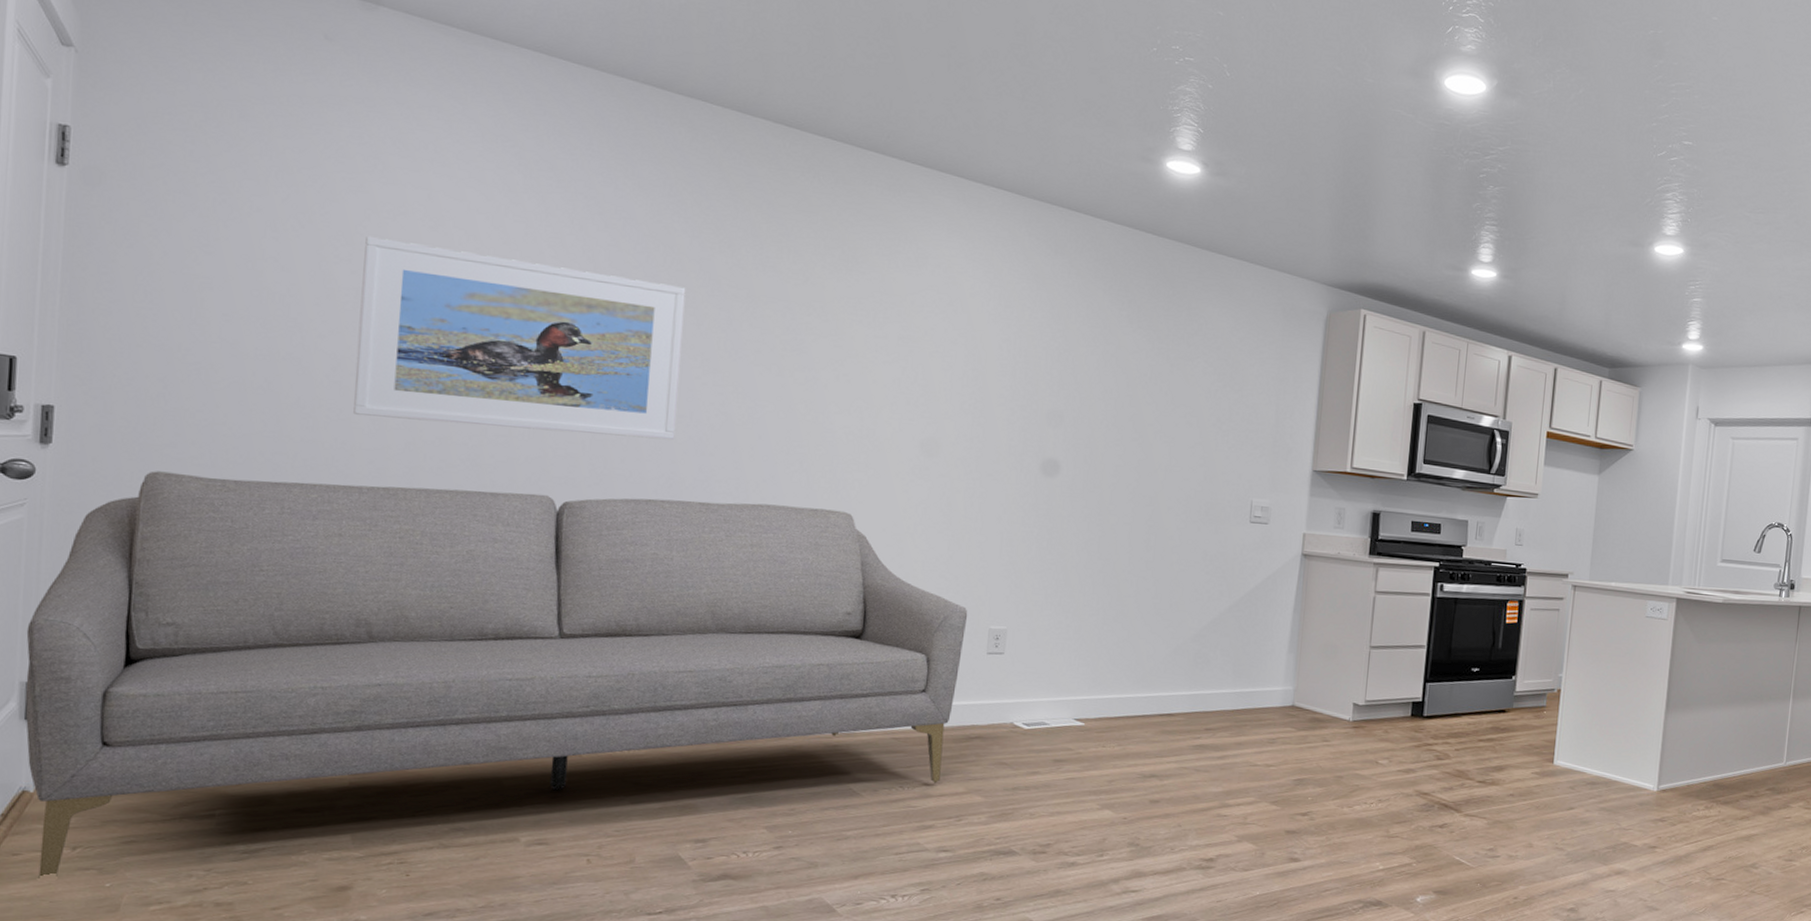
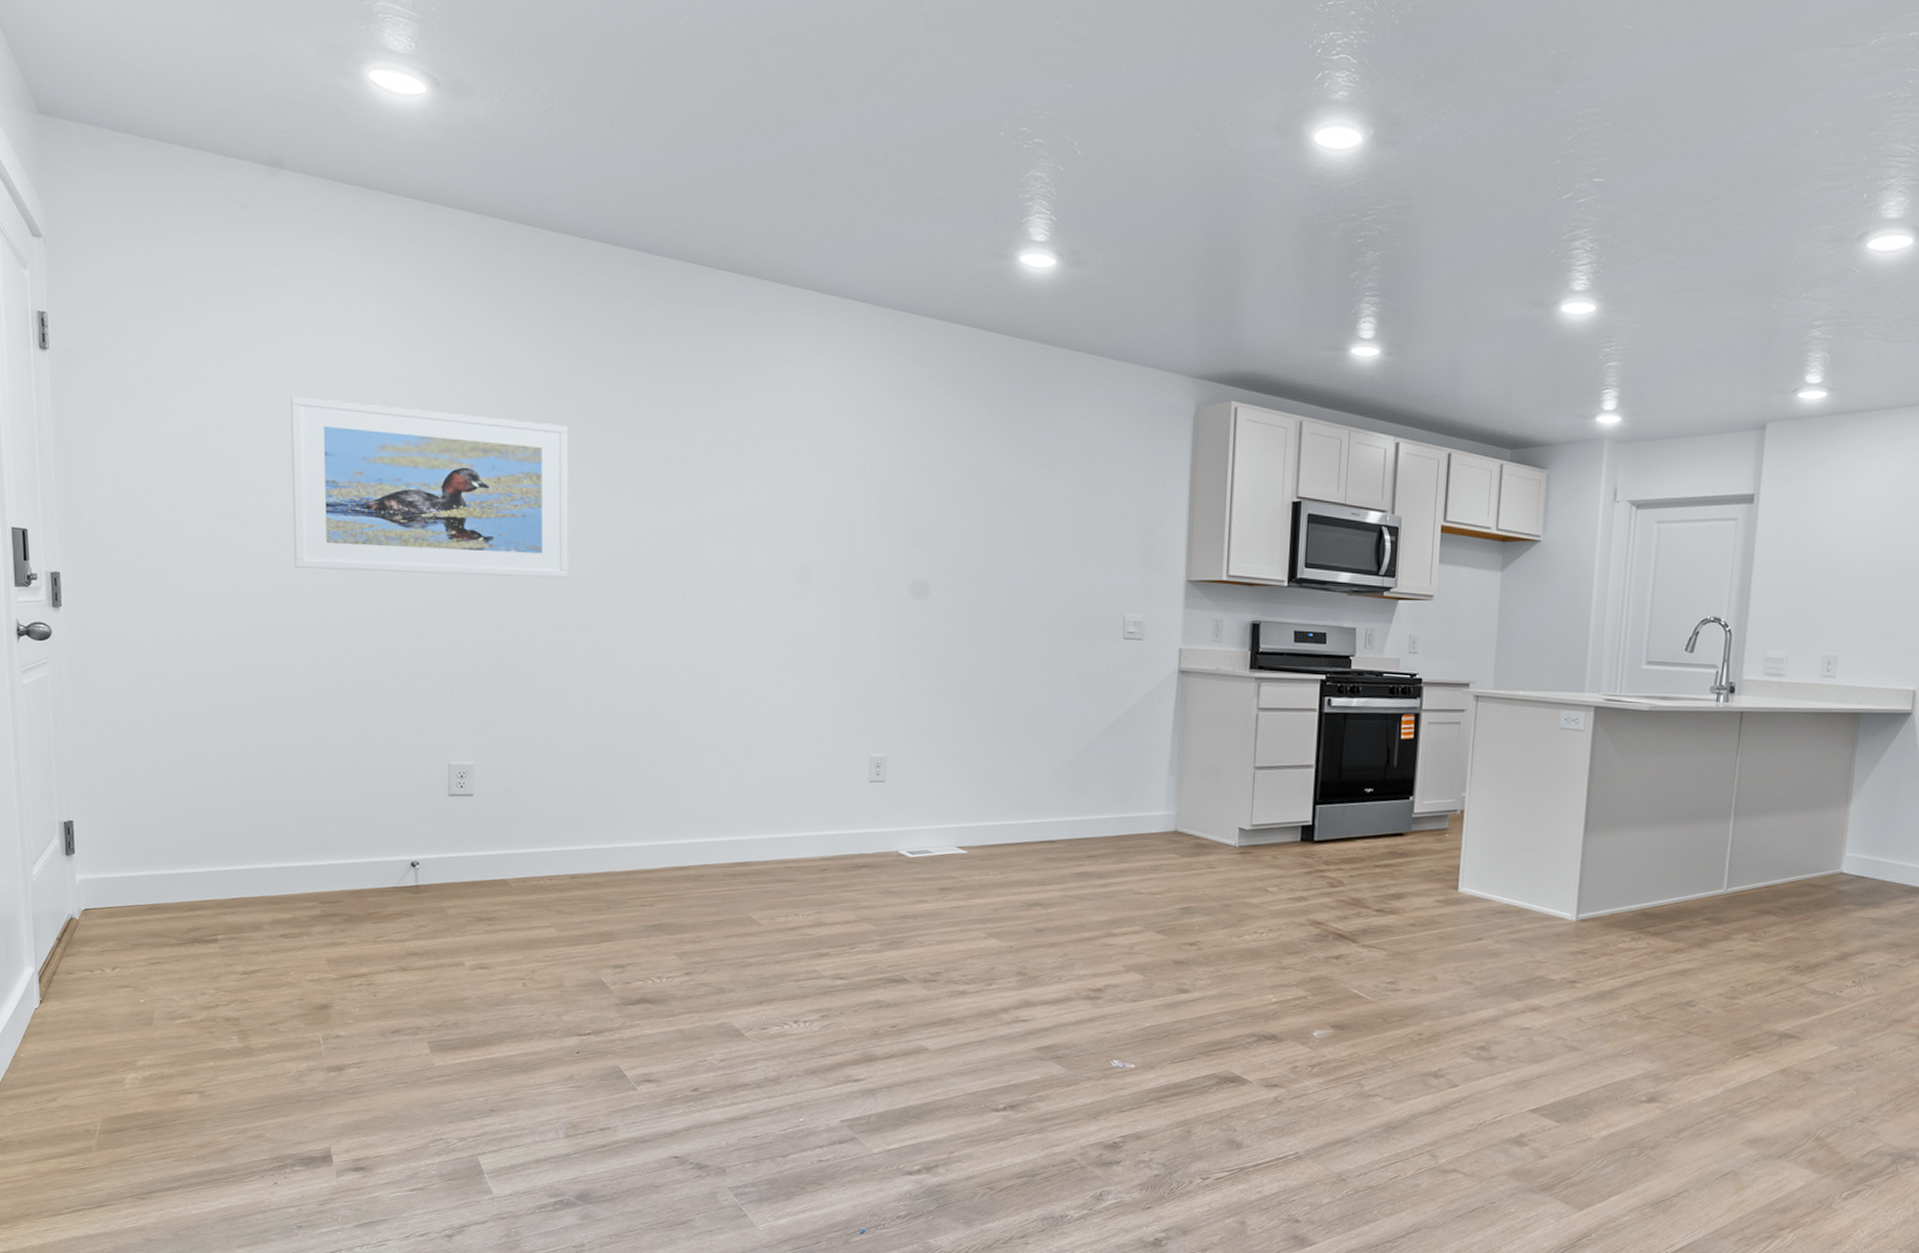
sofa: present [25,471,968,878] -> none [59,628,849,994]

